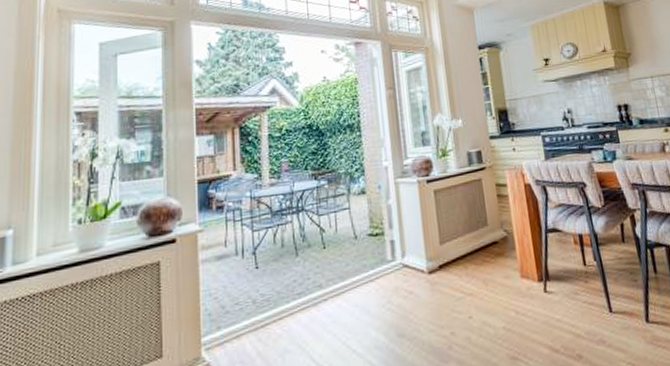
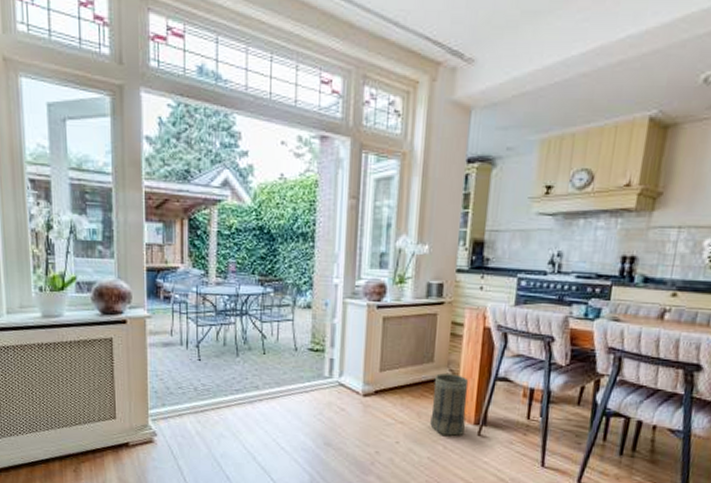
basket: none [492,233,532,300] -> present [430,373,469,436]

